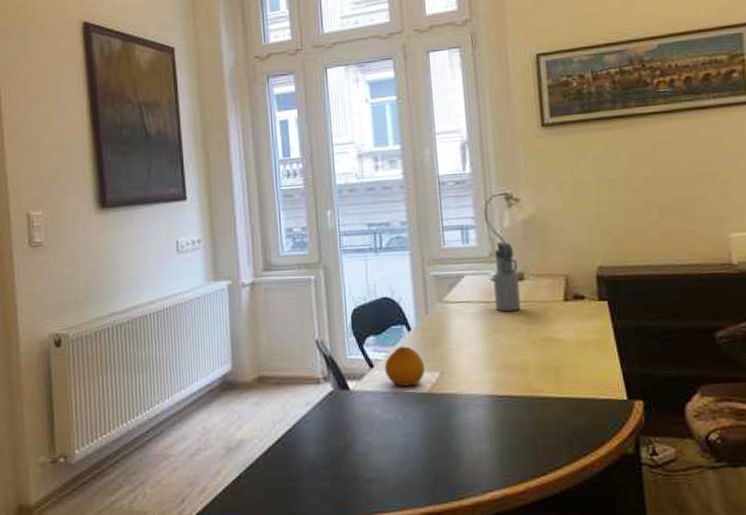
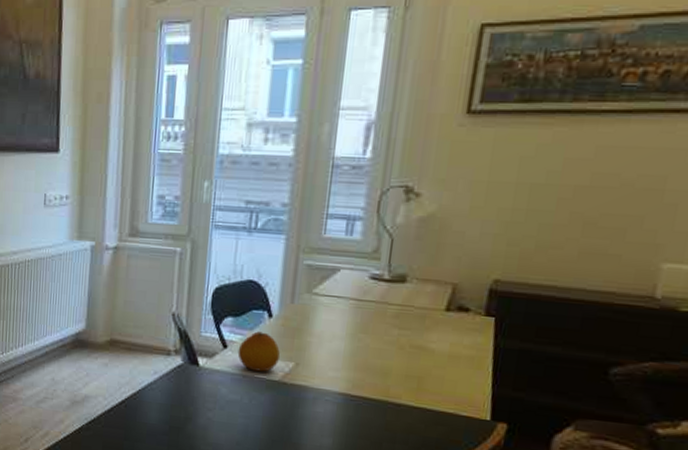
water bottle: present [493,242,521,312] -> none [368,238,402,314]

